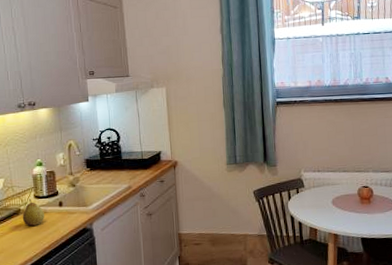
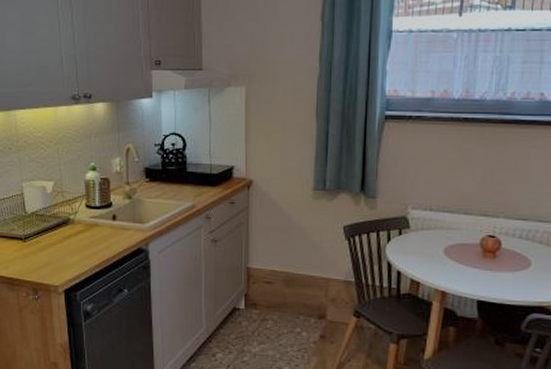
fruit: present [22,198,44,226] -> none [71,207,96,239]

